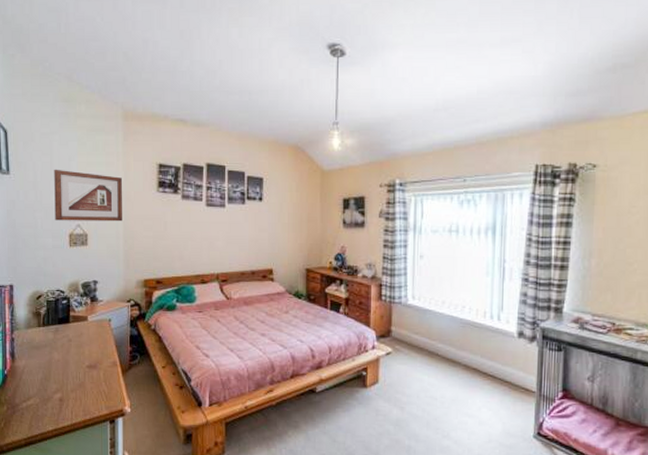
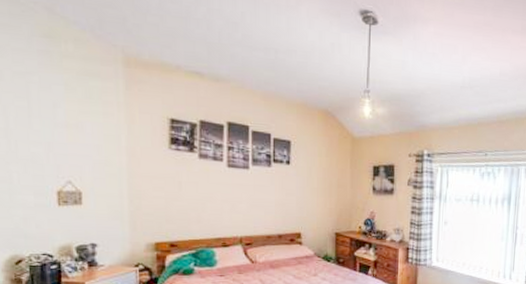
picture frame: present [54,169,122,222] -> none [33,115,126,180]

